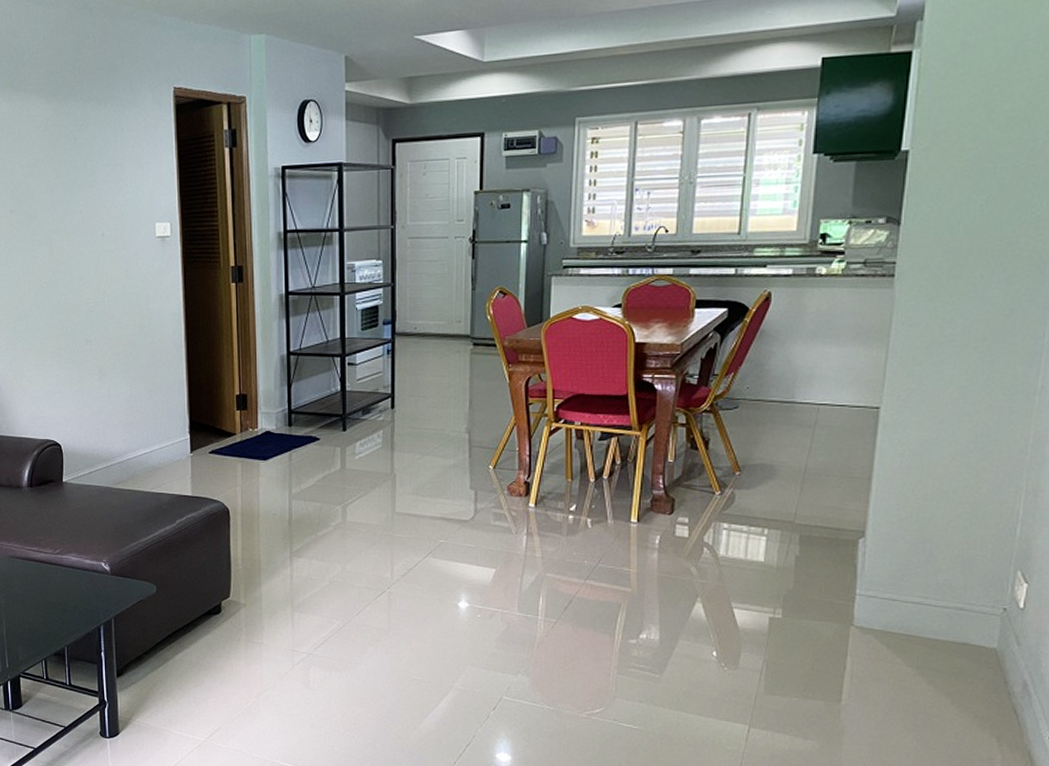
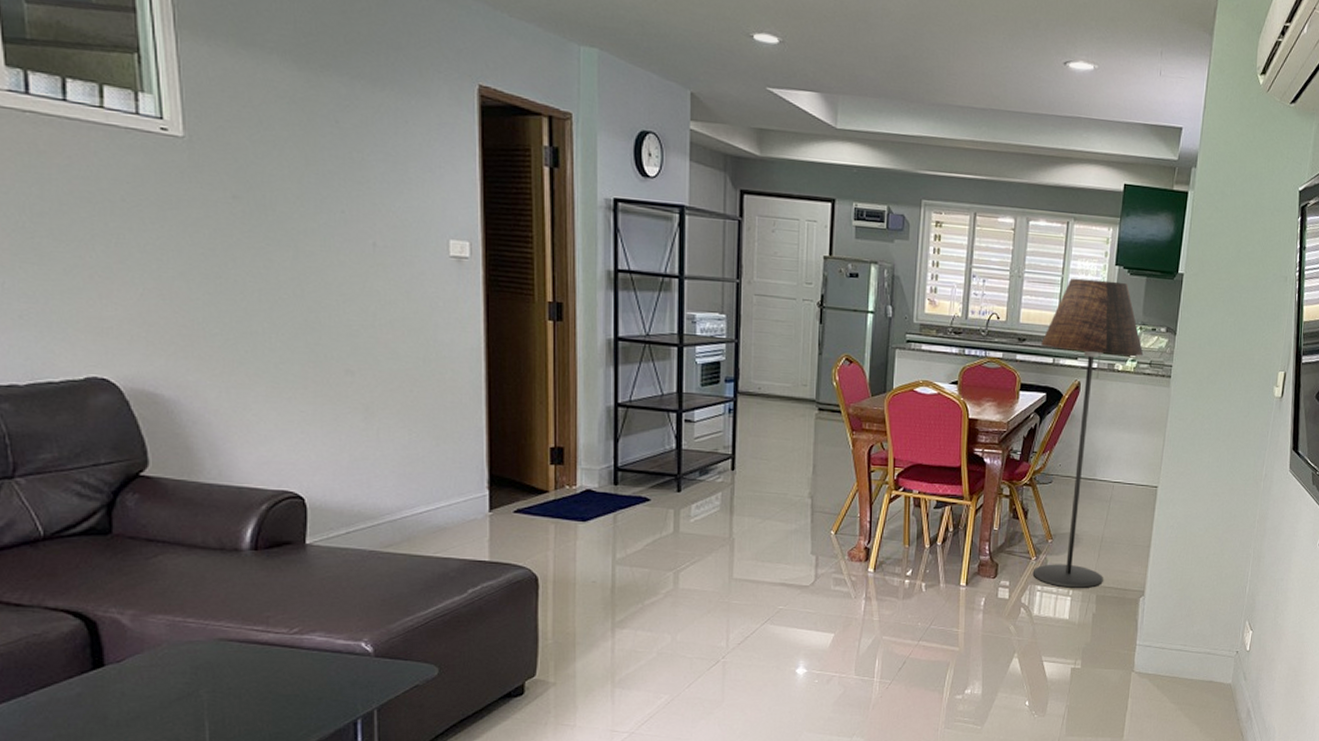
floor lamp: none [717,172,855,527] -> present [1032,278,1144,588]

